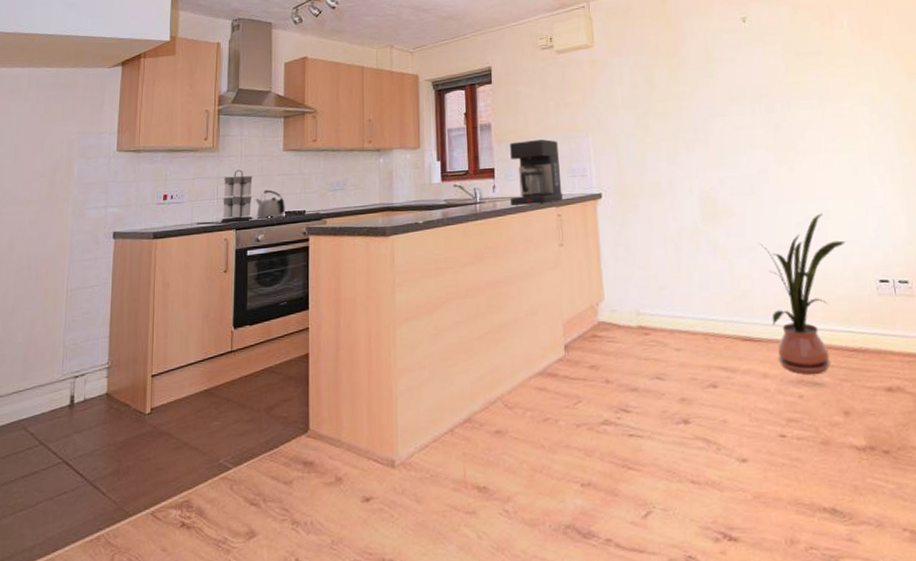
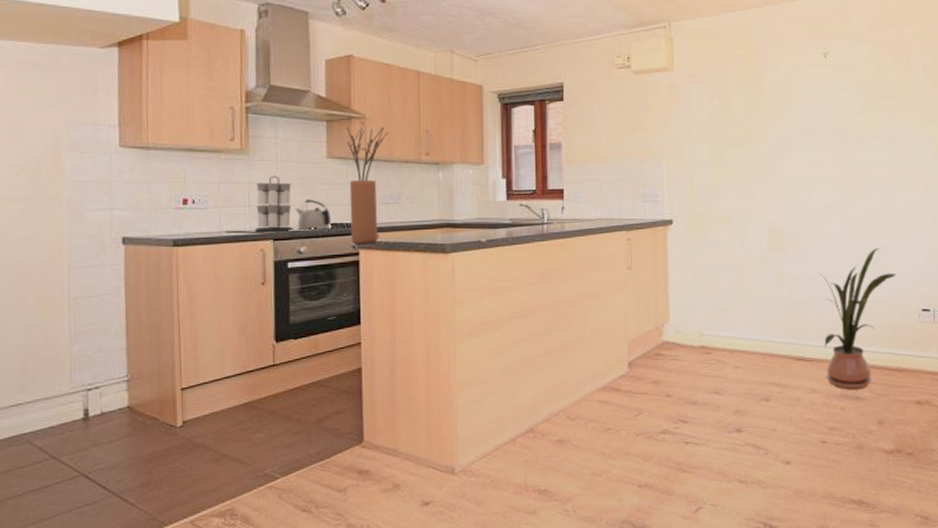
vase: none [300,119,336,231] -> present [346,126,388,245]
coffee maker: present [510,139,563,207] -> none [579,163,633,229]

